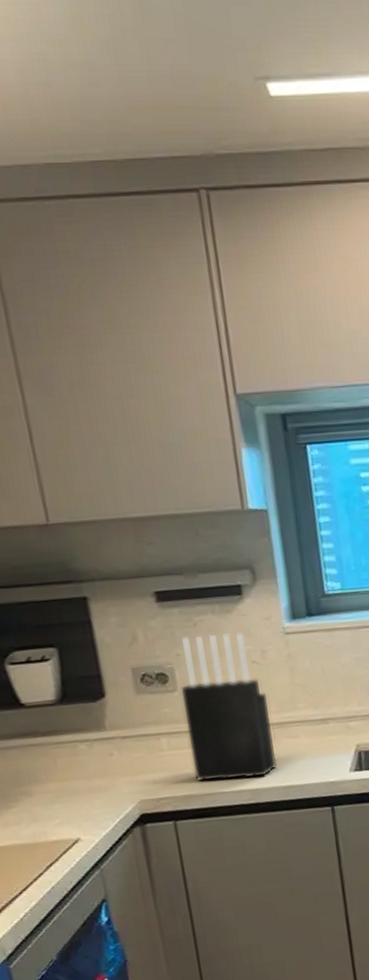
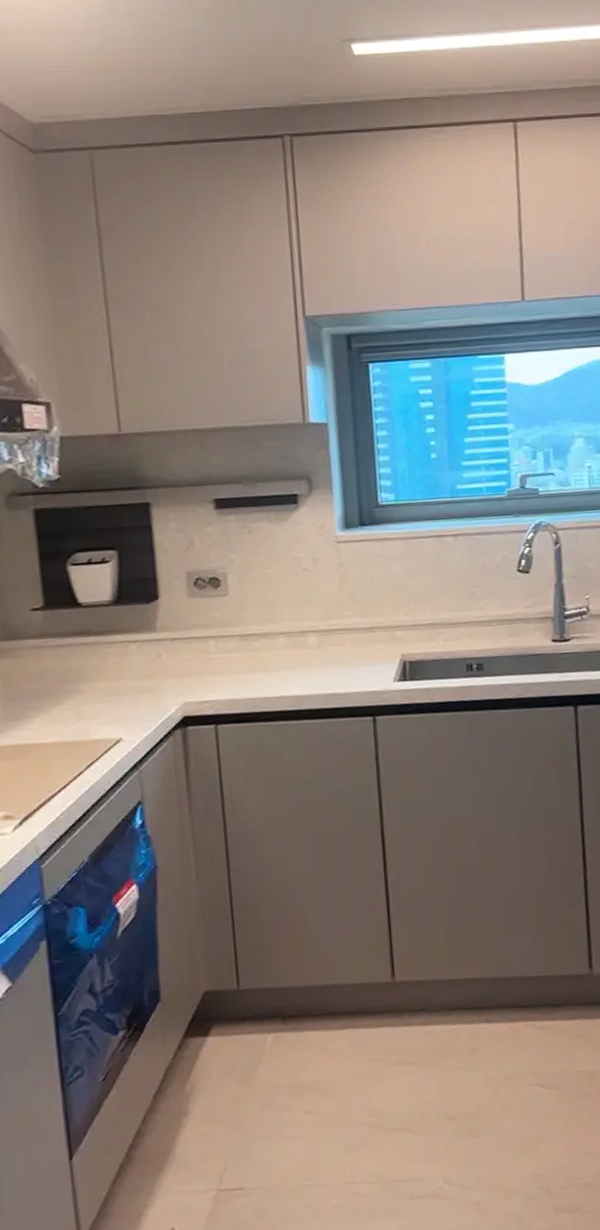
knife block: present [181,632,278,782] -> none [232,540,322,686]

